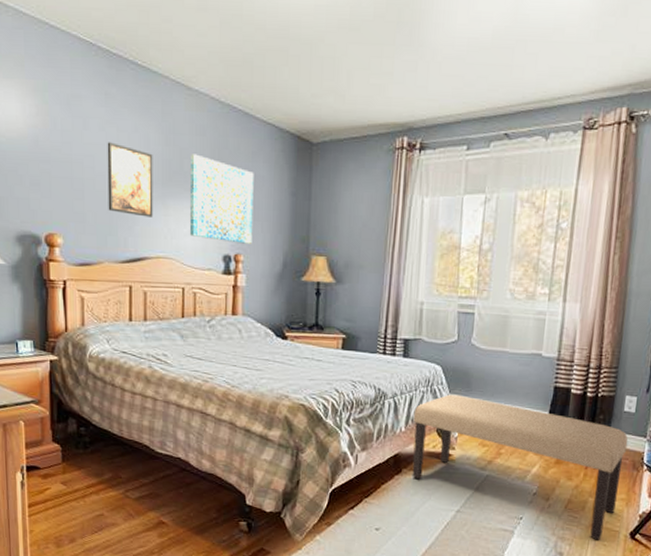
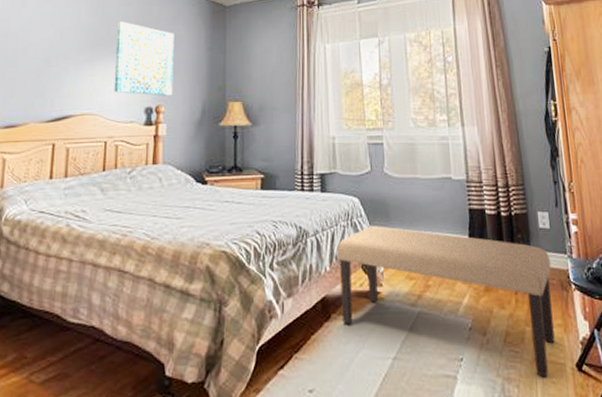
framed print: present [107,142,153,217] -> none [38,16,84,78]

